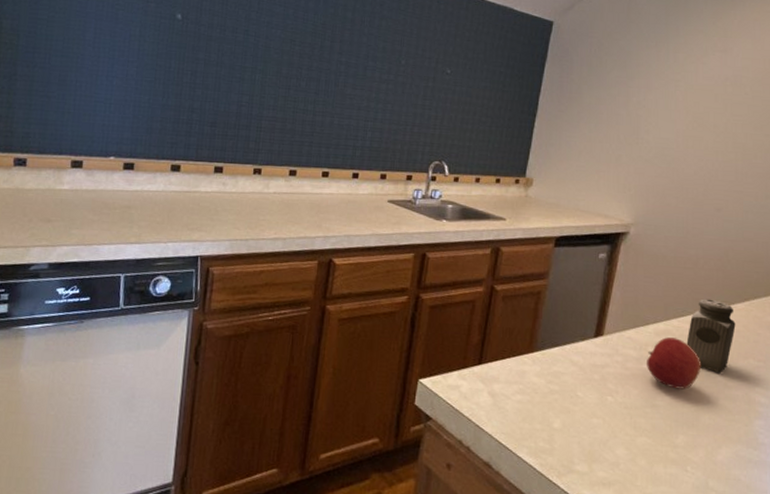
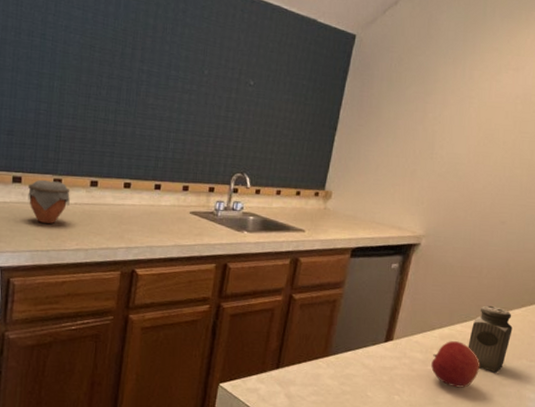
jar: none [228,169,270,213] -> present [28,179,70,224]

